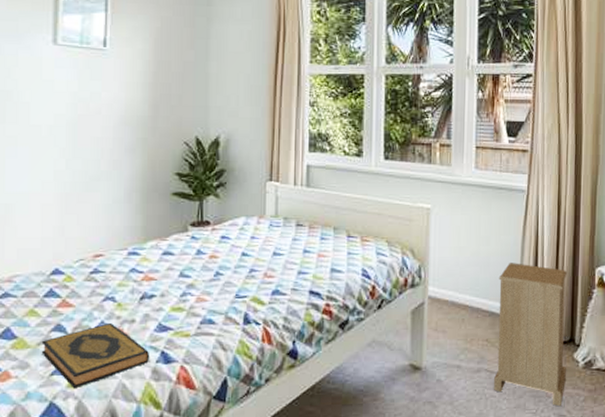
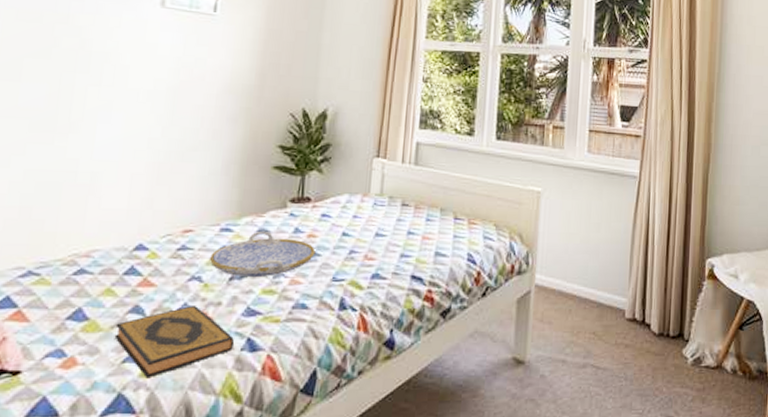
serving tray: none [121,253,218,297] -> present [210,230,316,278]
nightstand: present [494,263,568,407] -> none [600,251,678,407]

